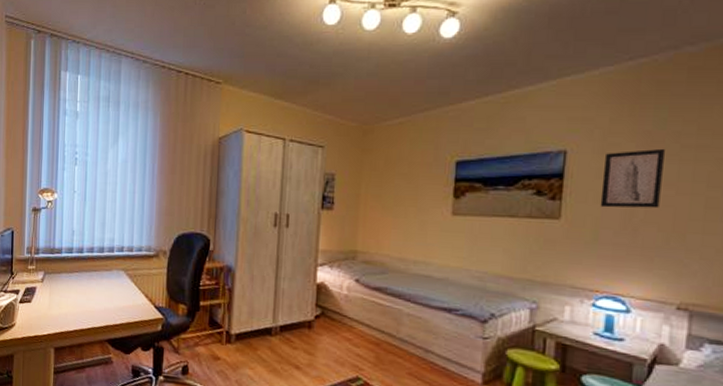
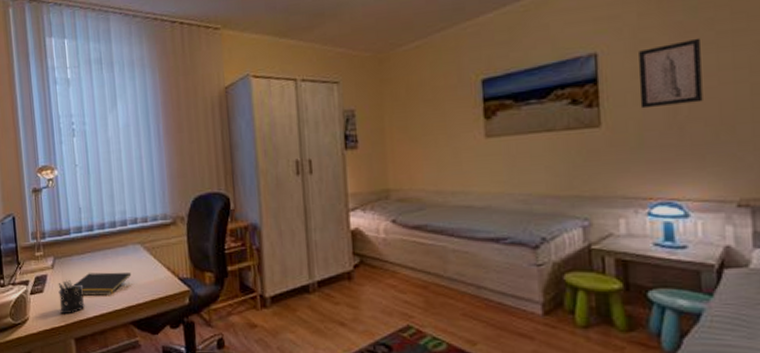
pen holder: none [44,293,68,326] -> present [58,279,85,315]
notepad: none [51,290,113,313] -> present [66,272,132,296]

